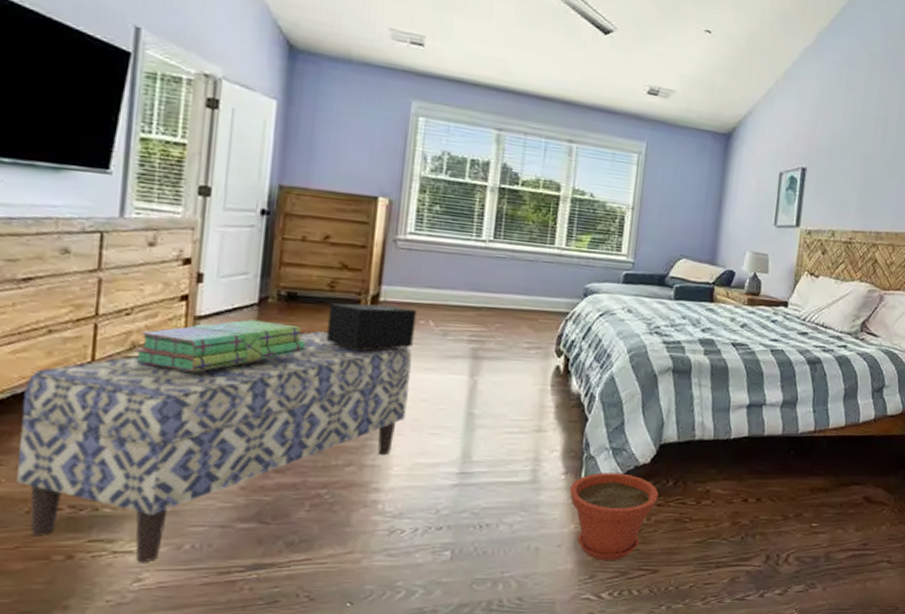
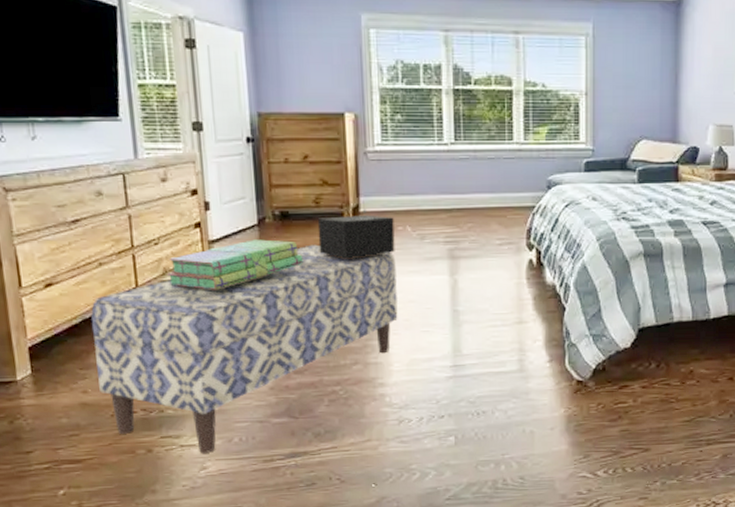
plant pot: present [569,473,659,561] -> none [555,358,642,441]

